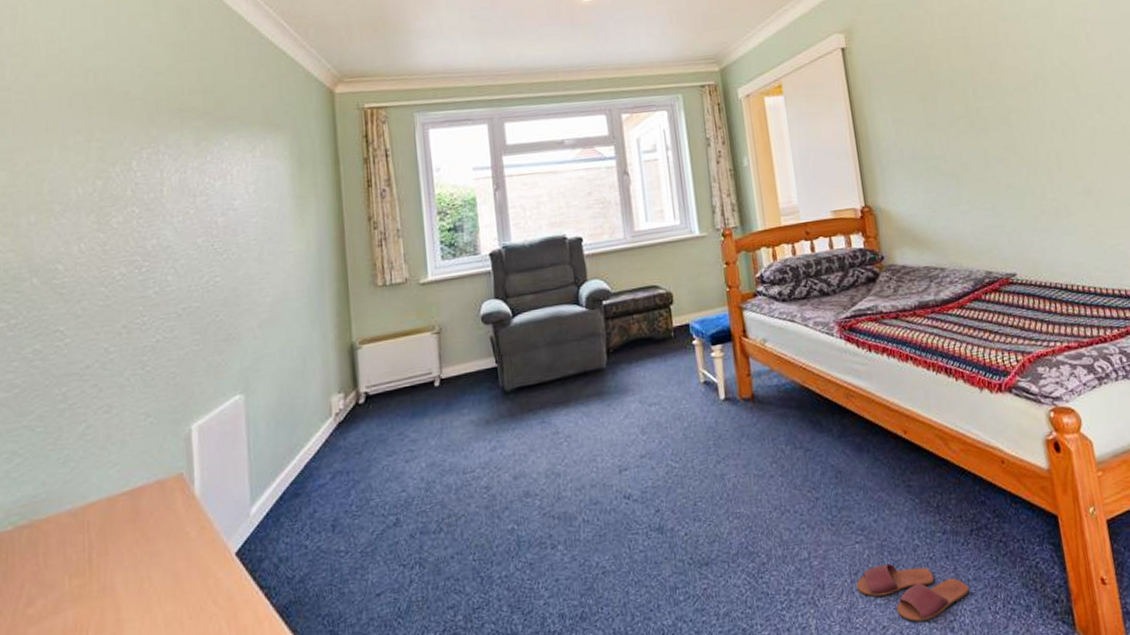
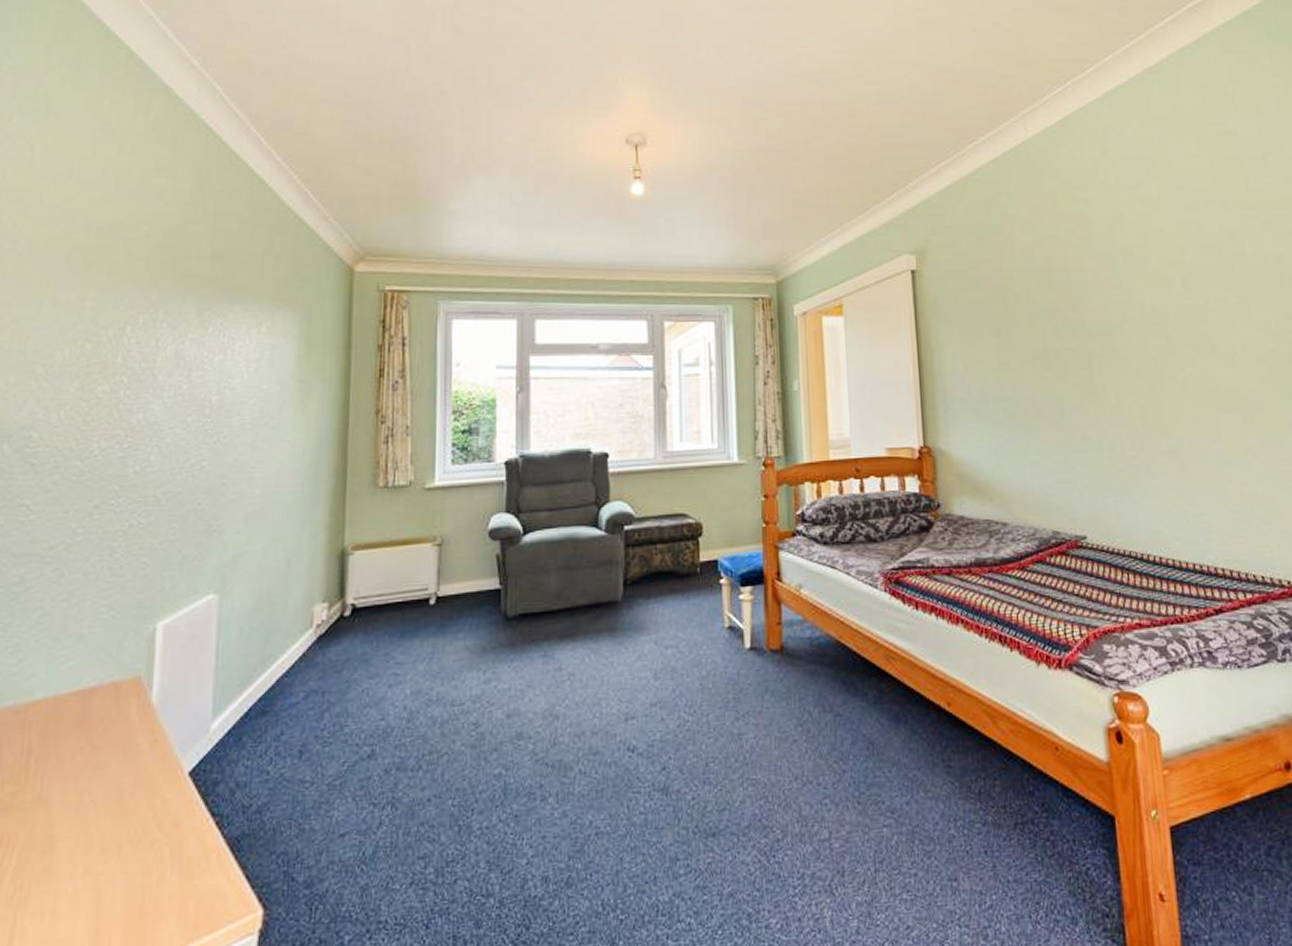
slippers: present [857,563,970,622] -> none [881,853,1009,924]

